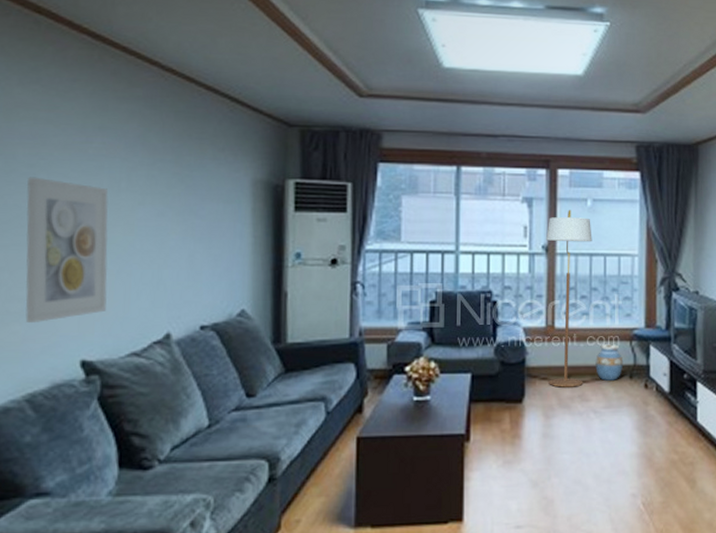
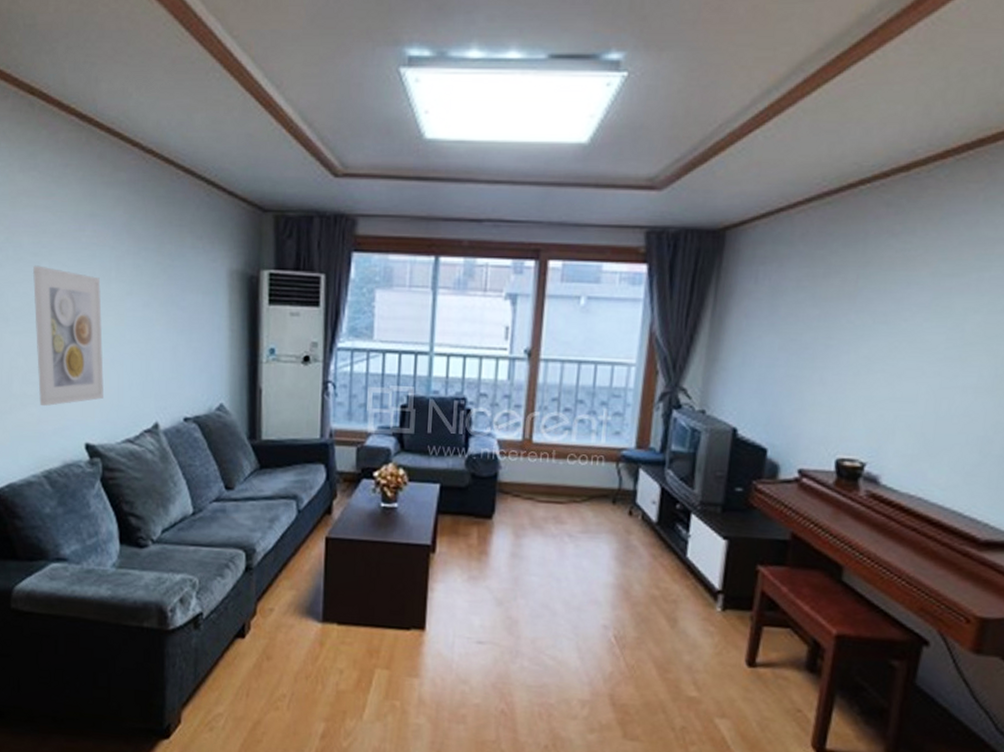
floor lamp: present [546,209,592,388] -> none [521,308,583,508]
vase: present [595,344,624,381] -> none [574,464,607,504]

